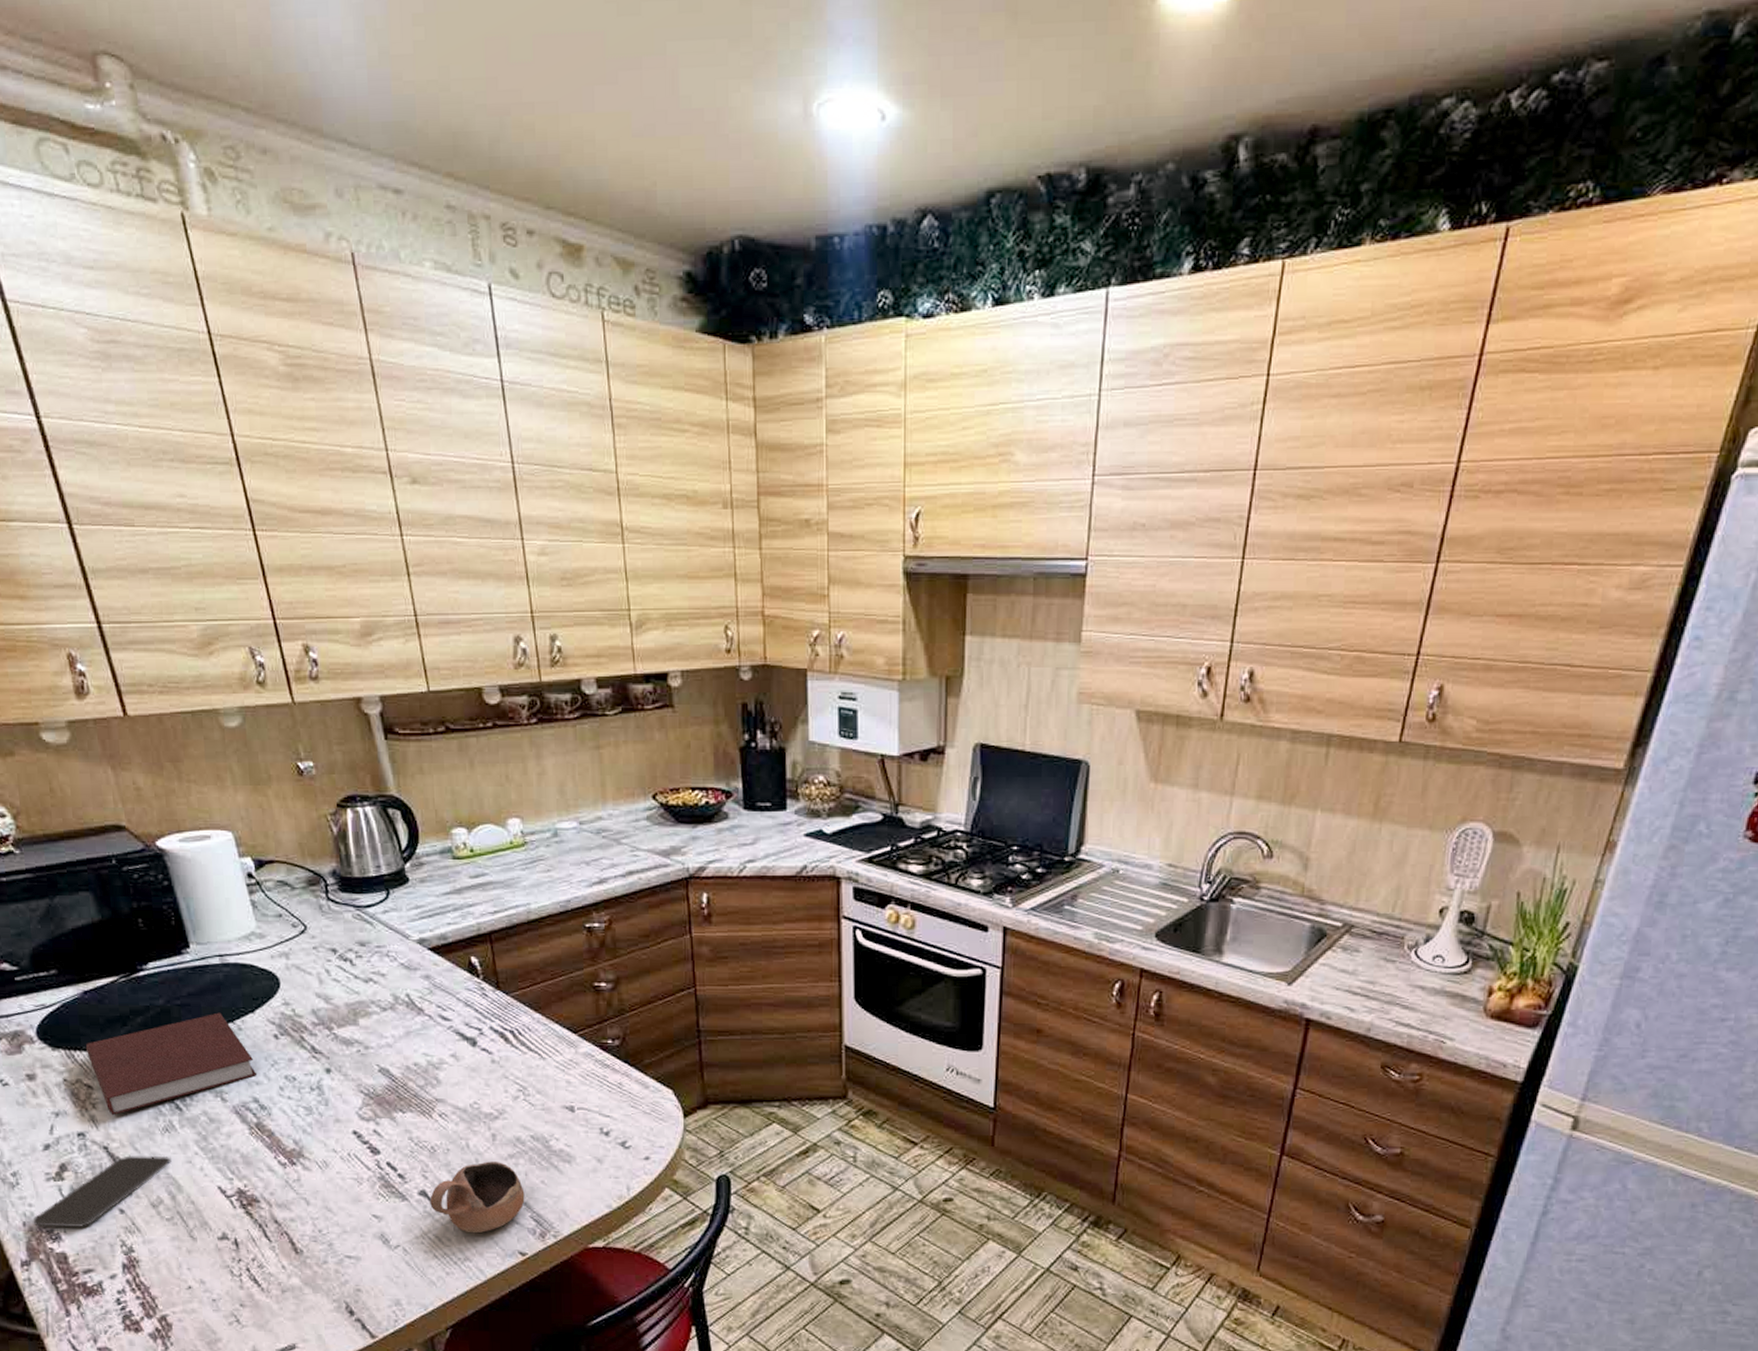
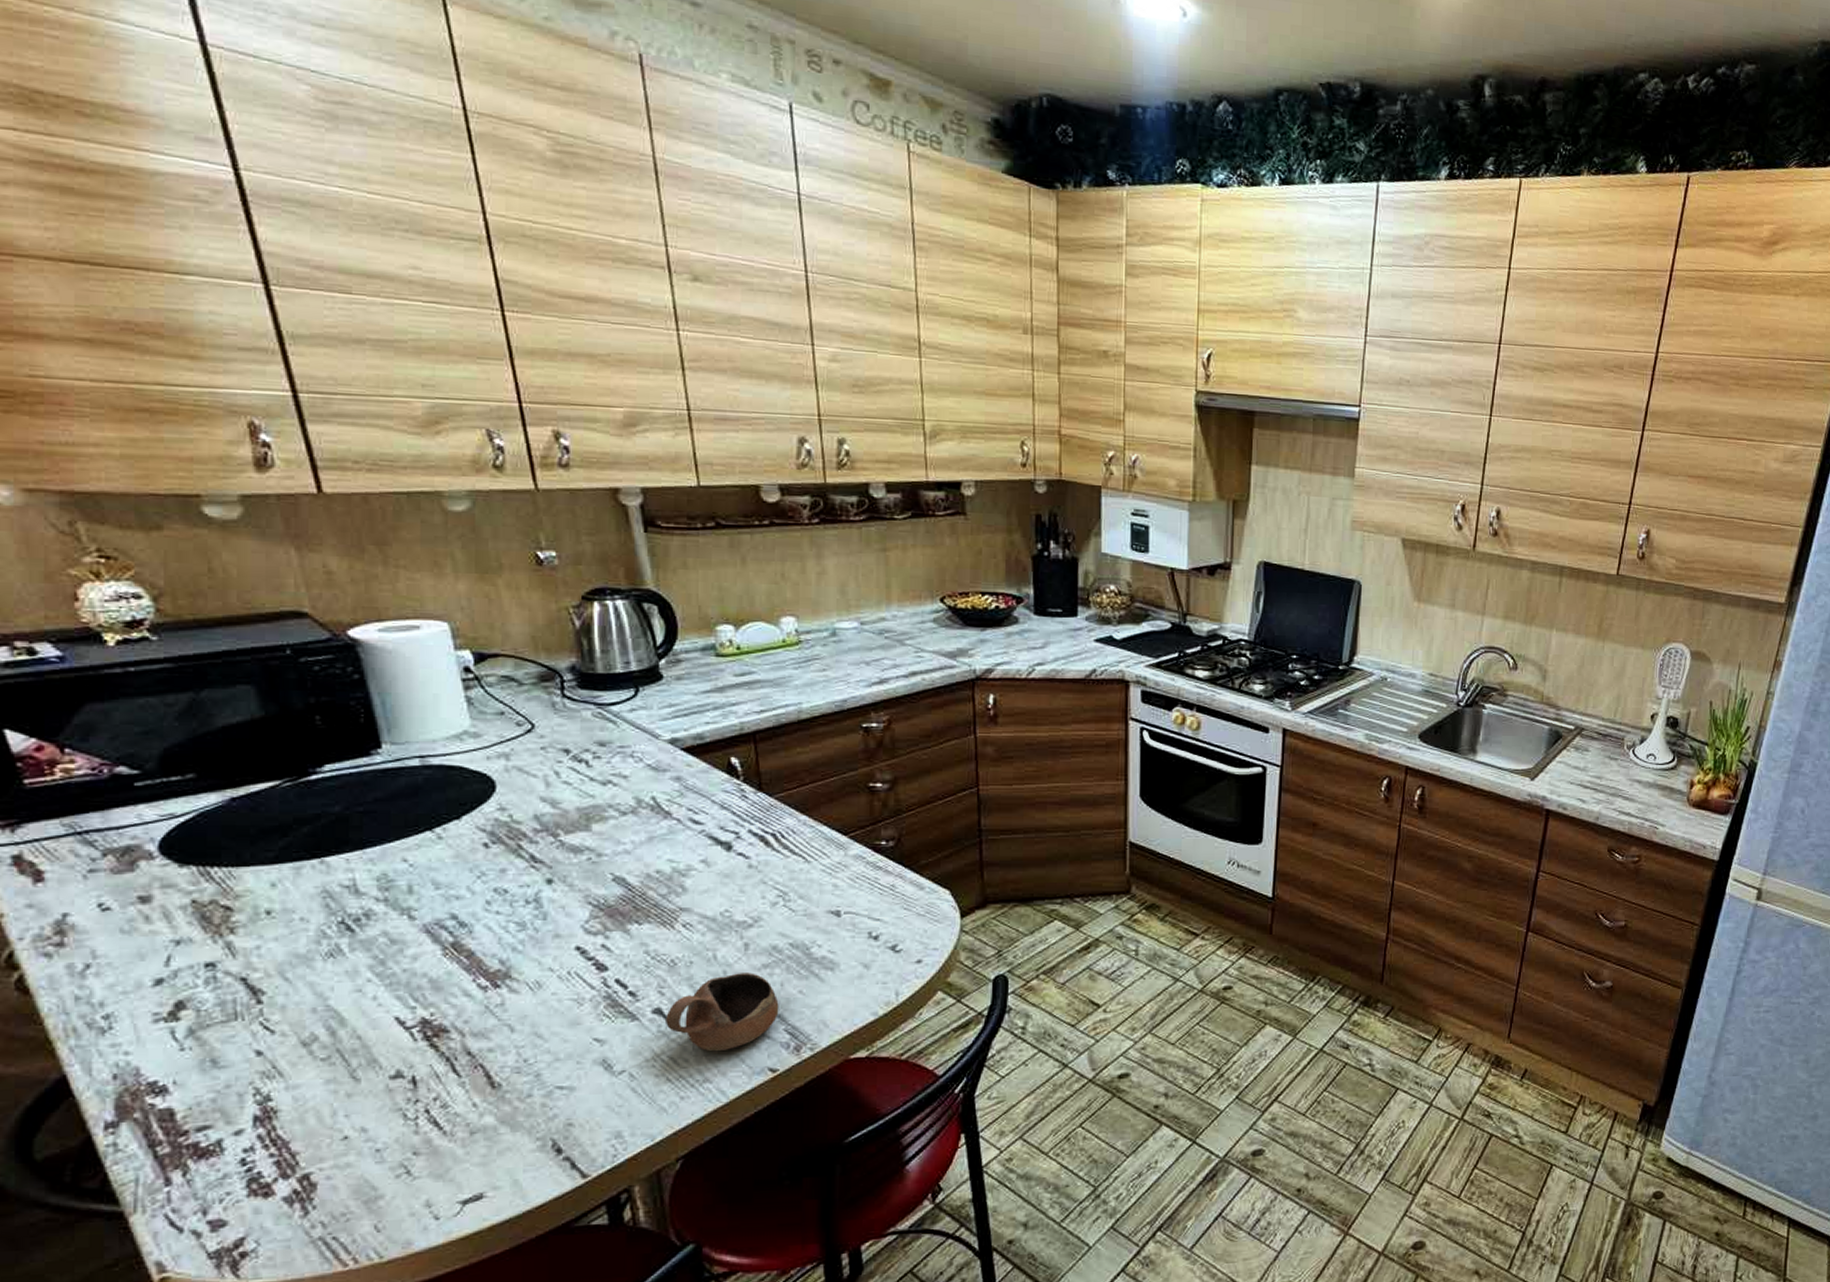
smartphone: present [33,1155,170,1228] -> none [128,984,332,1079]
notebook: present [85,1012,258,1115] -> none [227,820,459,940]

